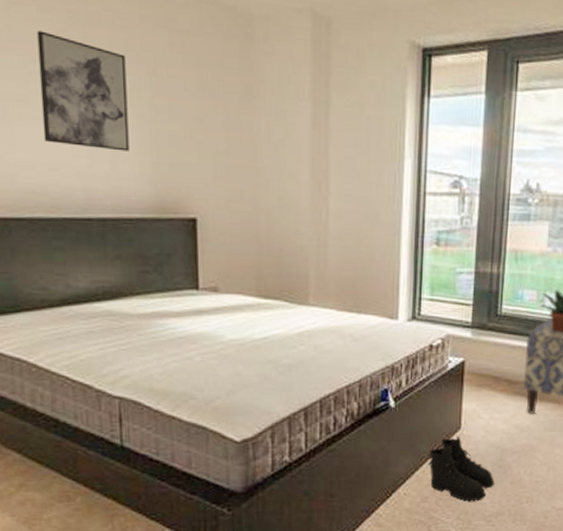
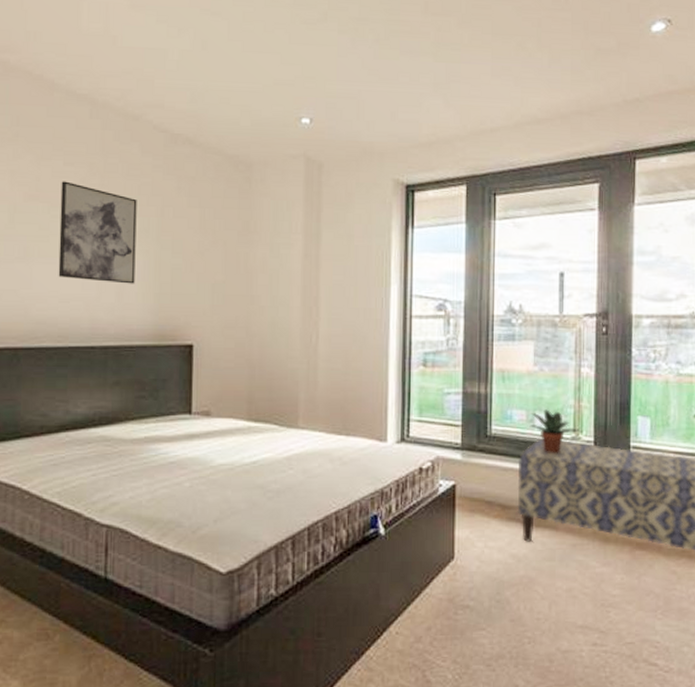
boots: present [427,436,494,502] -> none [420,566,492,642]

